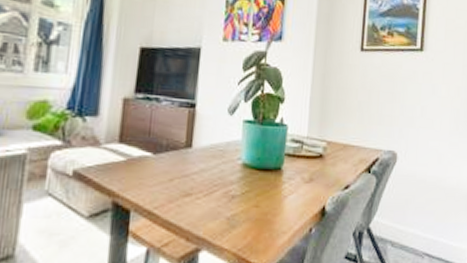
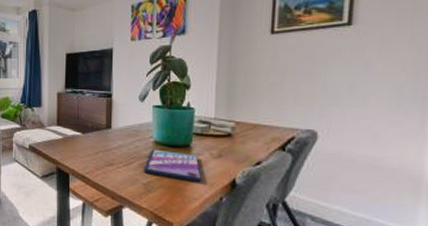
video game case: none [228,173,292,211] -> present [144,149,201,182]

